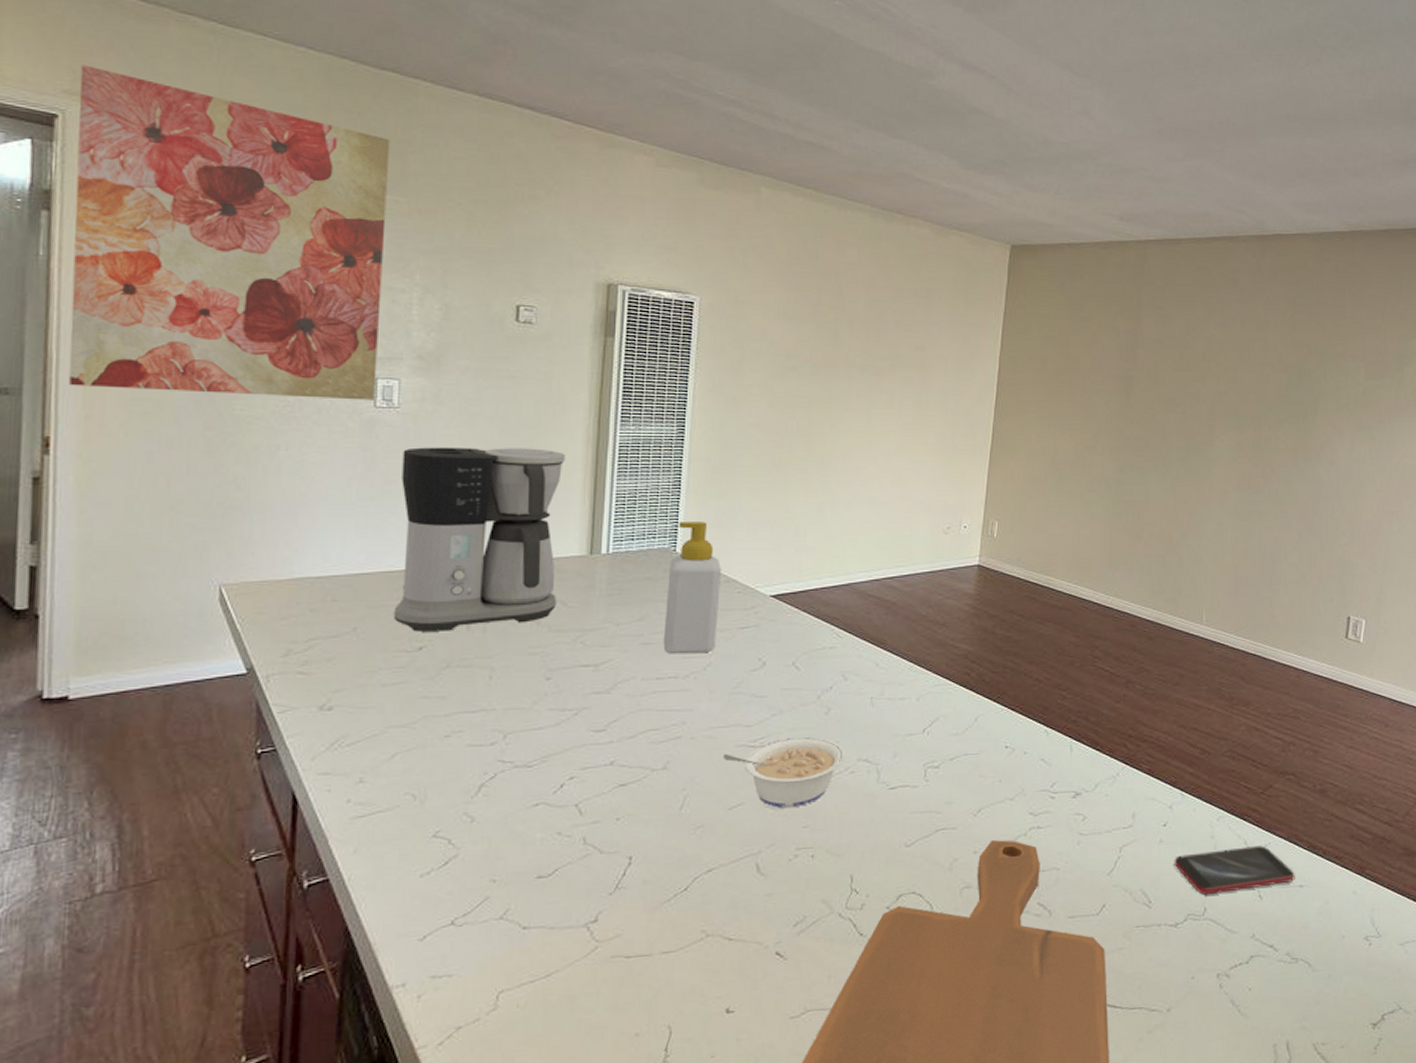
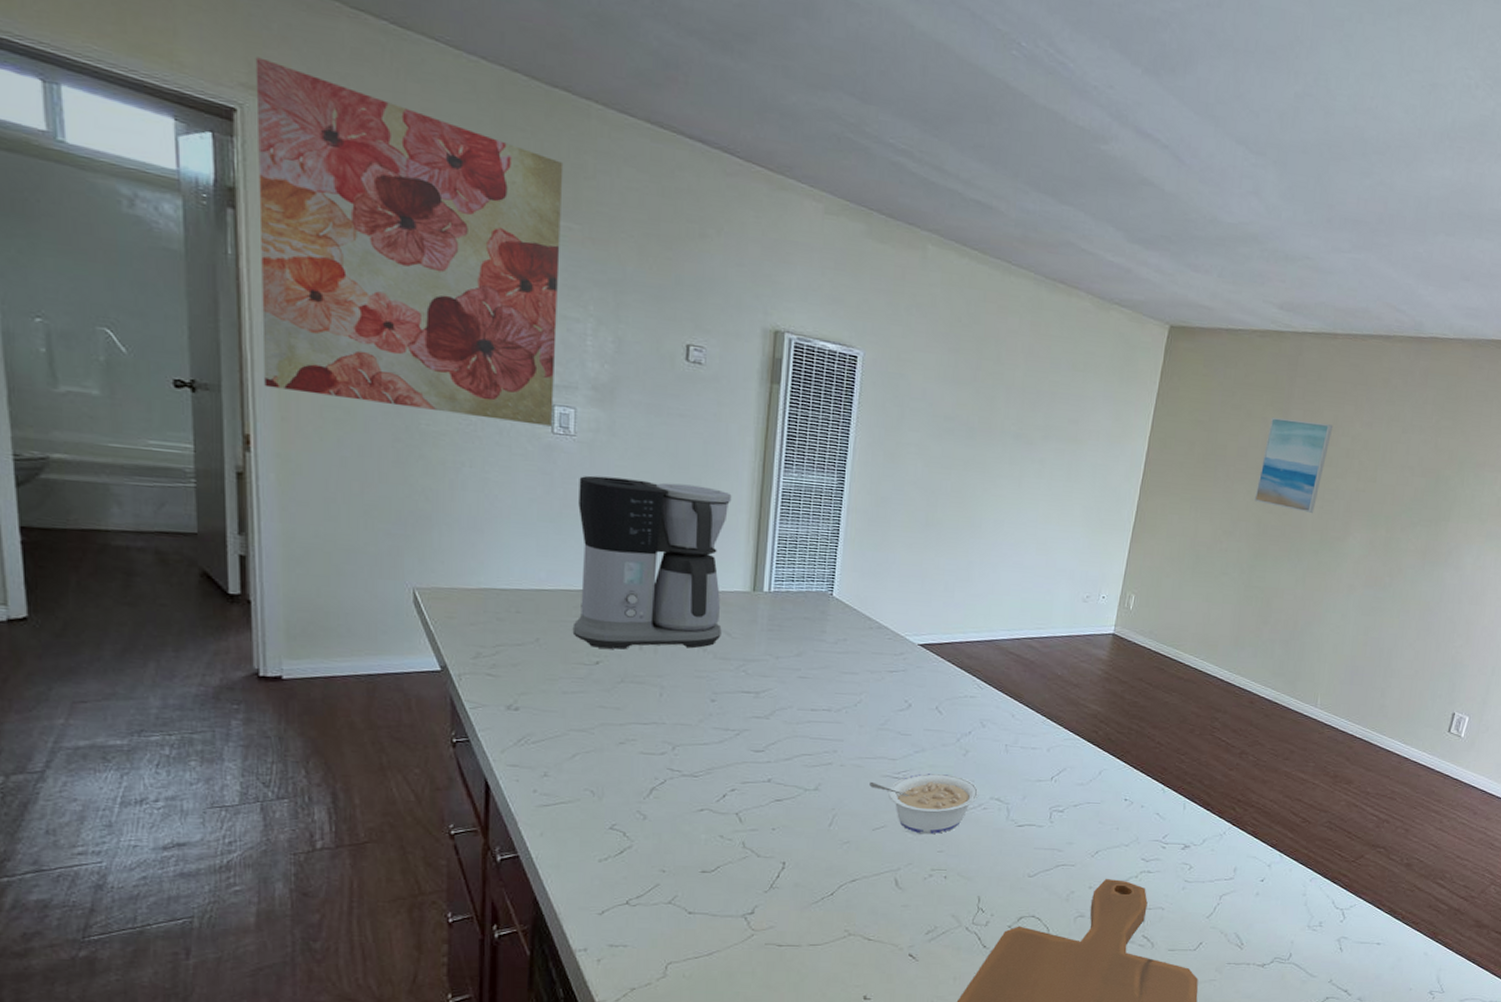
soap bottle: present [663,521,722,655] -> none [818,568,875,691]
wall art: none [1114,326,1187,419] -> present [1254,416,1334,513]
smartphone: present [1174,846,1295,895] -> none [1267,906,1375,944]

